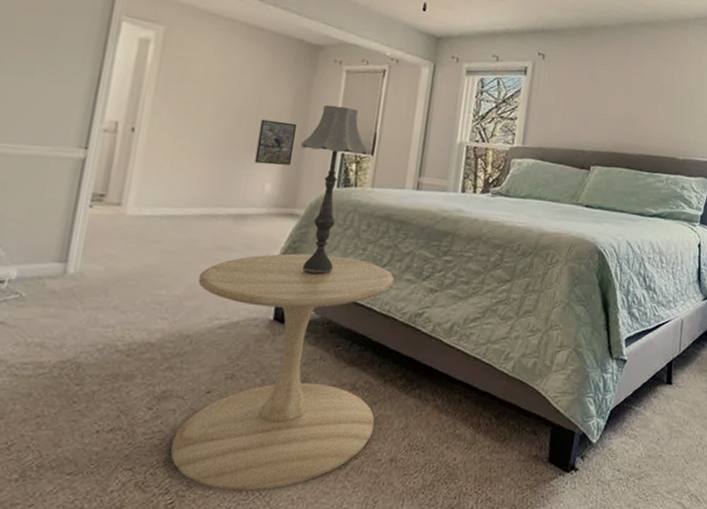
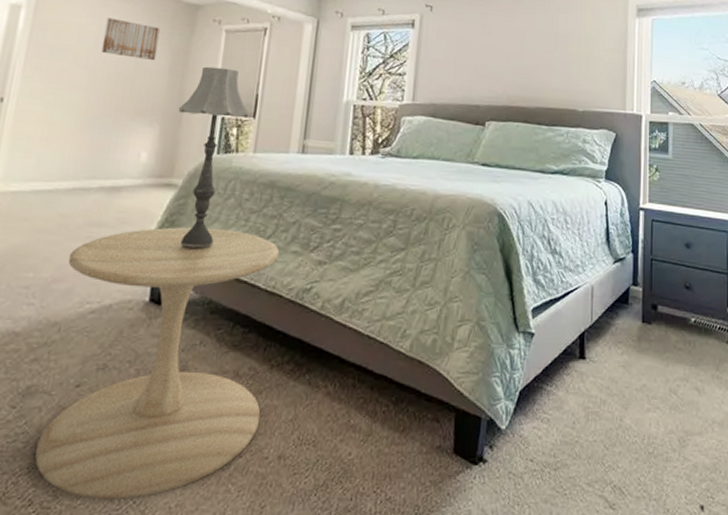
wall art: none [227,54,284,98] -> present [101,17,161,61]
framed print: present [254,119,297,165] -> none [129,84,175,132]

